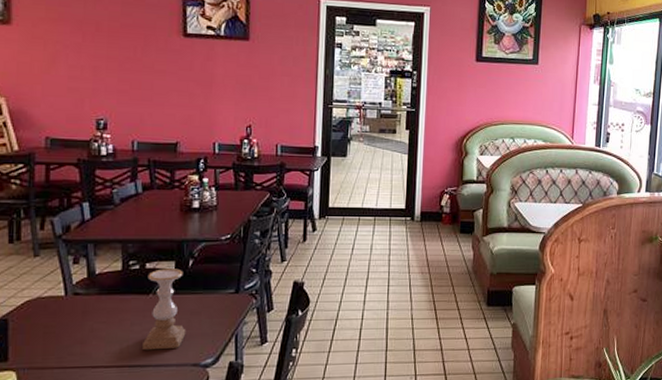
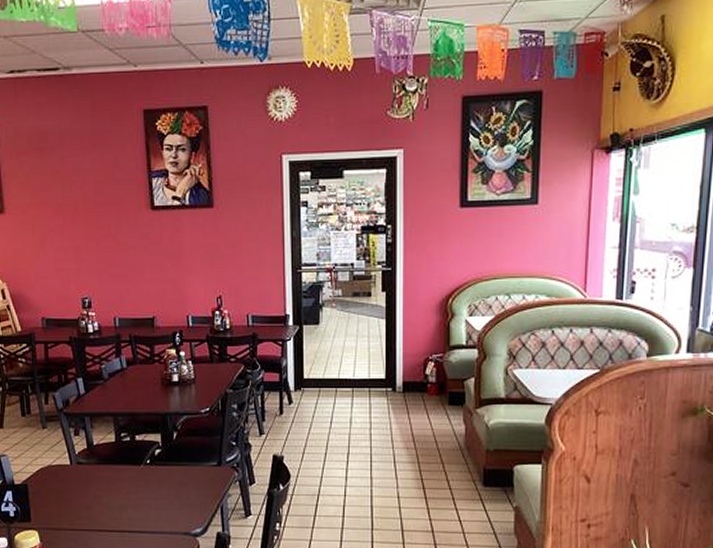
candle holder: present [143,269,186,351] -> none [138,441,176,518]

